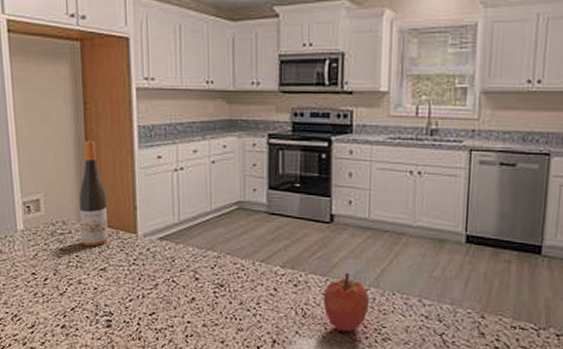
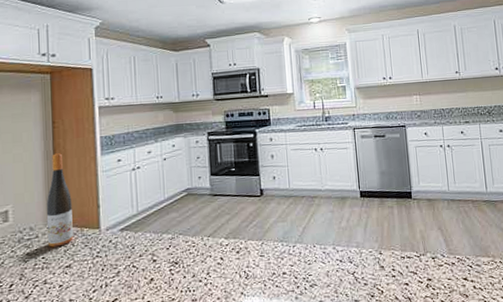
apple: present [323,273,369,331] -> none [260,235,297,285]

